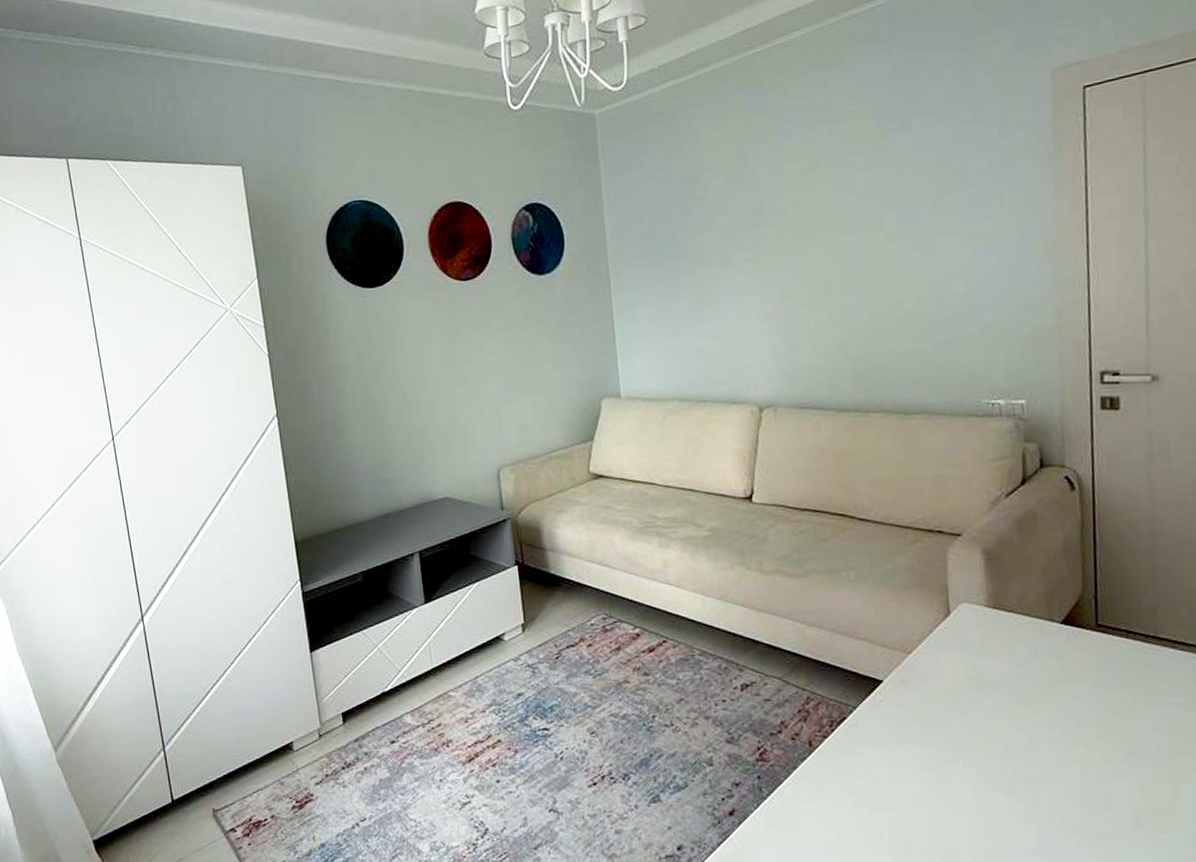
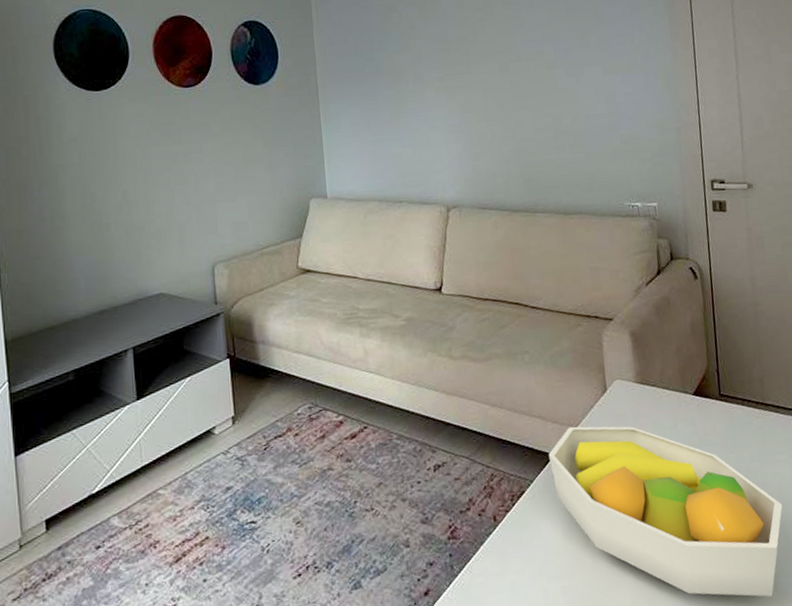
fruit bowl: none [875,651,1173,852] -> present [548,426,783,597]

